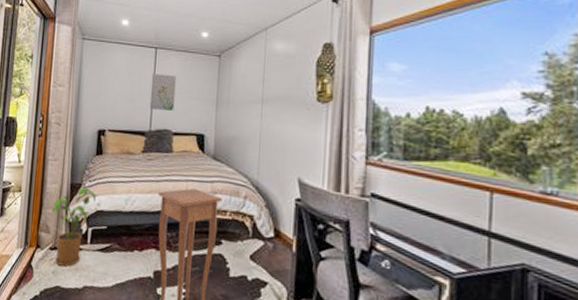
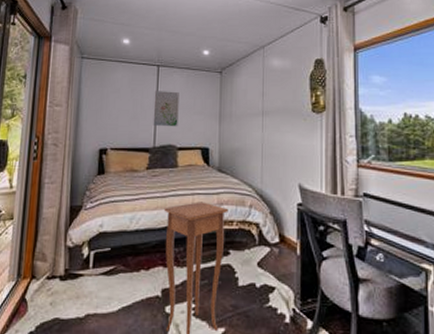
house plant: present [52,187,98,267] -> none [49,209,101,295]

